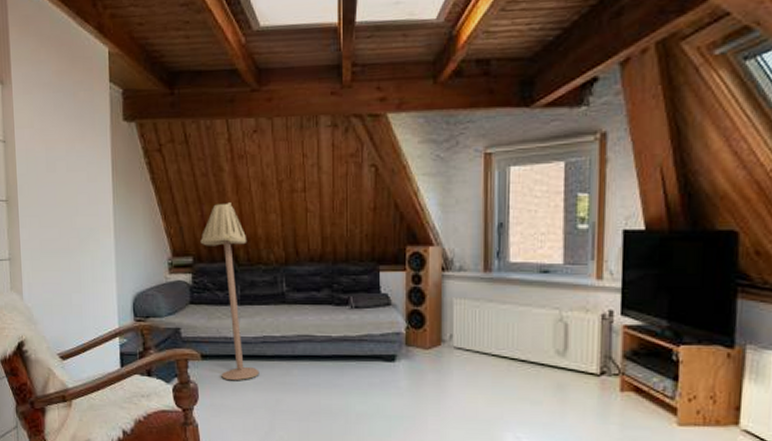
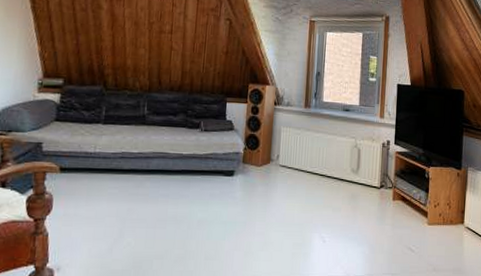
floor lamp: present [200,202,260,381] -> none [72,35,117,192]

